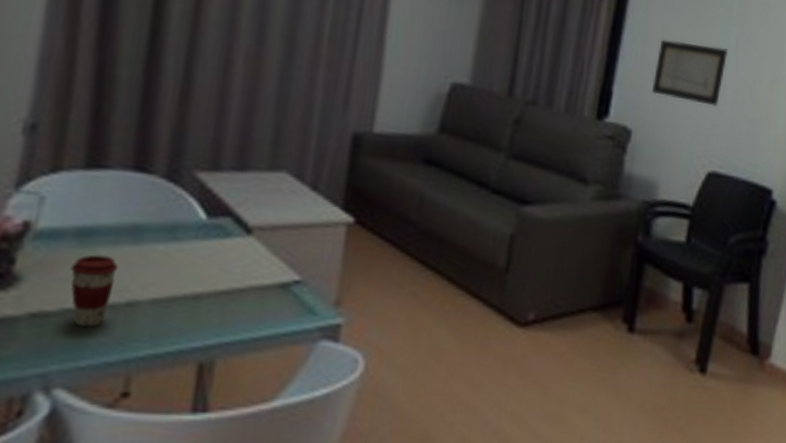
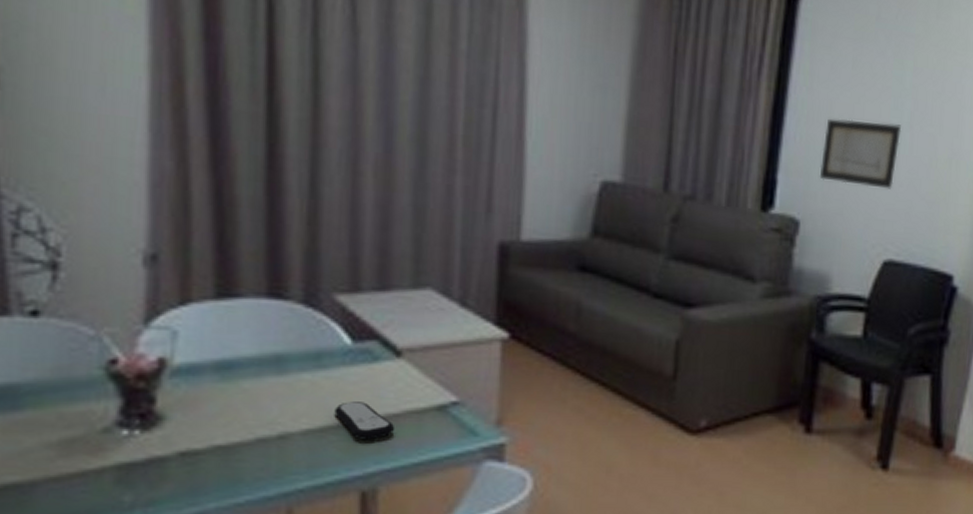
coffee cup: present [70,254,119,327] -> none [214,388,266,462]
remote control: none [182,274,239,313] -> present [334,401,395,440]

